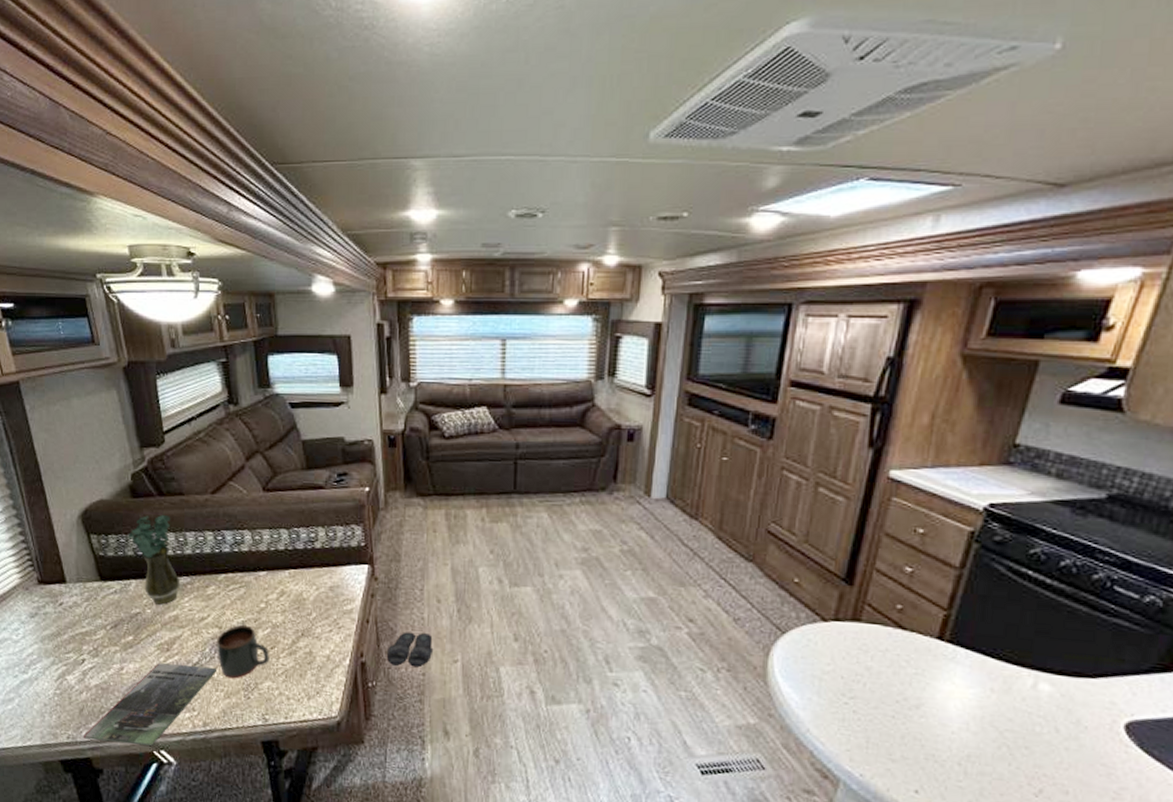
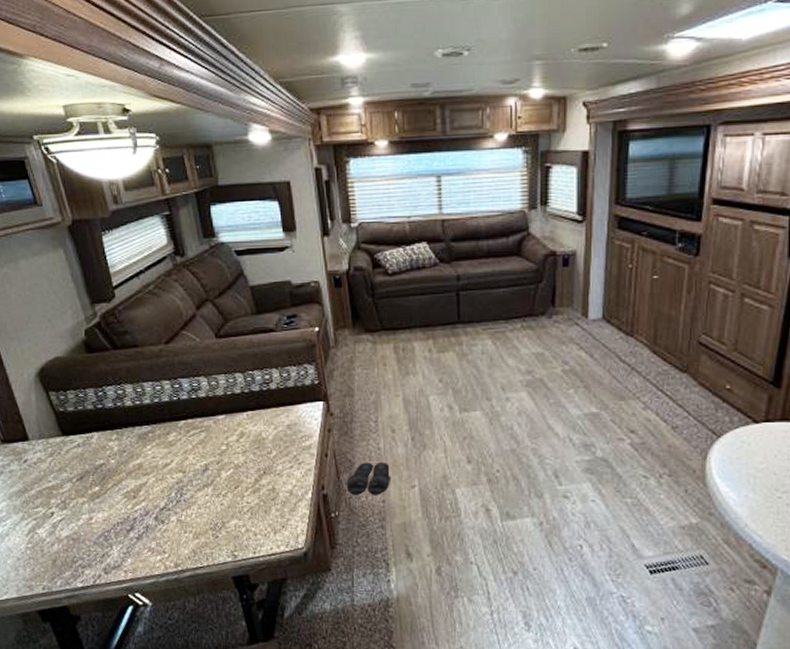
magazine: present [83,663,216,746] -> none [58,510,184,590]
vase: present [128,511,180,605] -> none [86,364,142,454]
mug: present [217,624,270,679] -> none [182,467,235,520]

